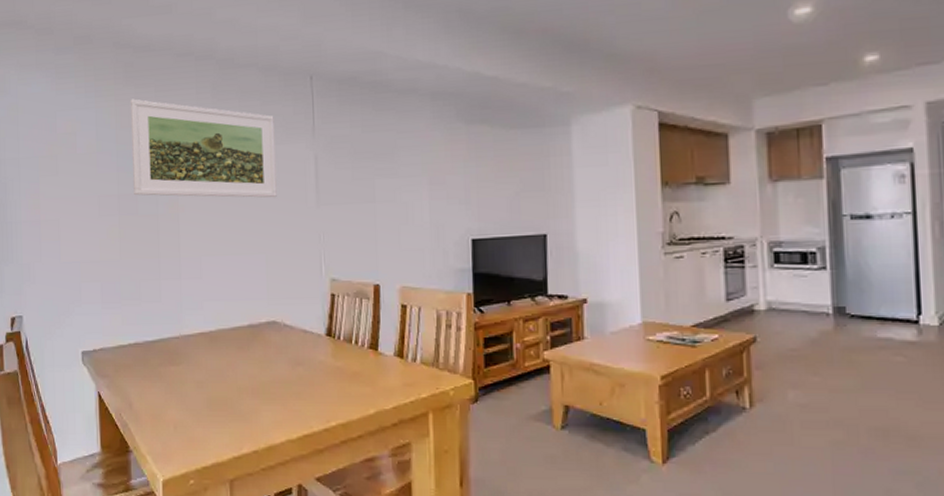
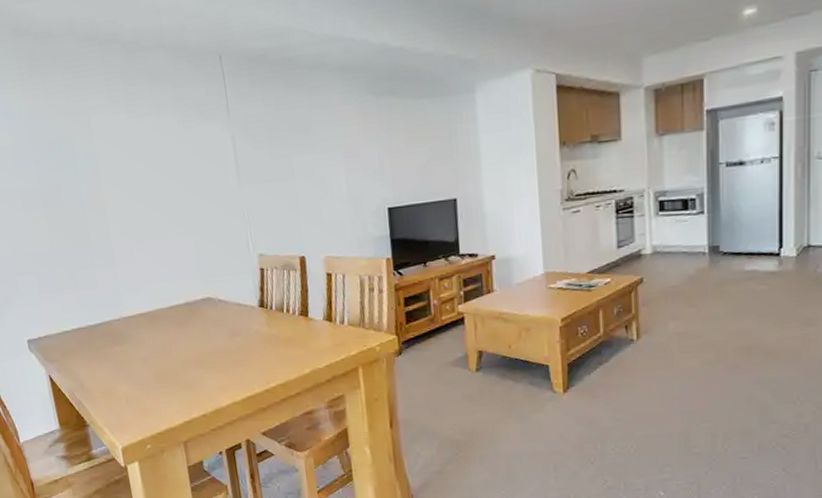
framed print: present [130,98,277,198] -> none [38,88,199,187]

